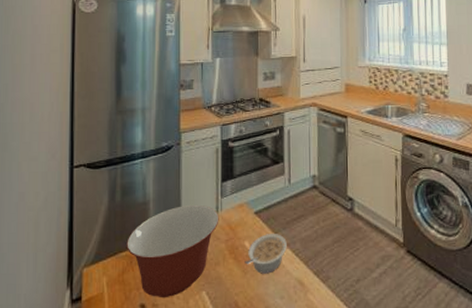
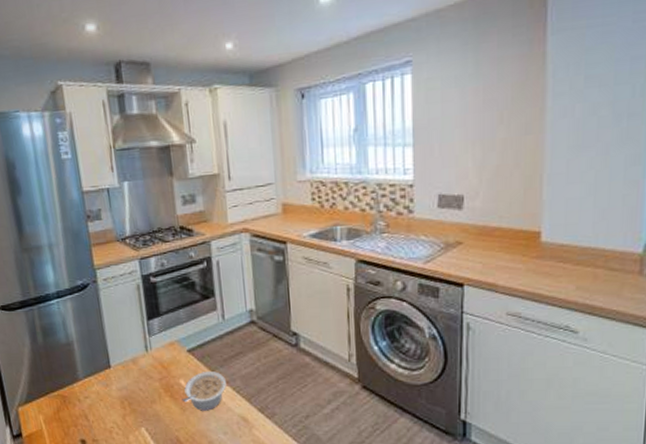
mixing bowl: present [126,204,219,298] -> none [56,344,150,434]

